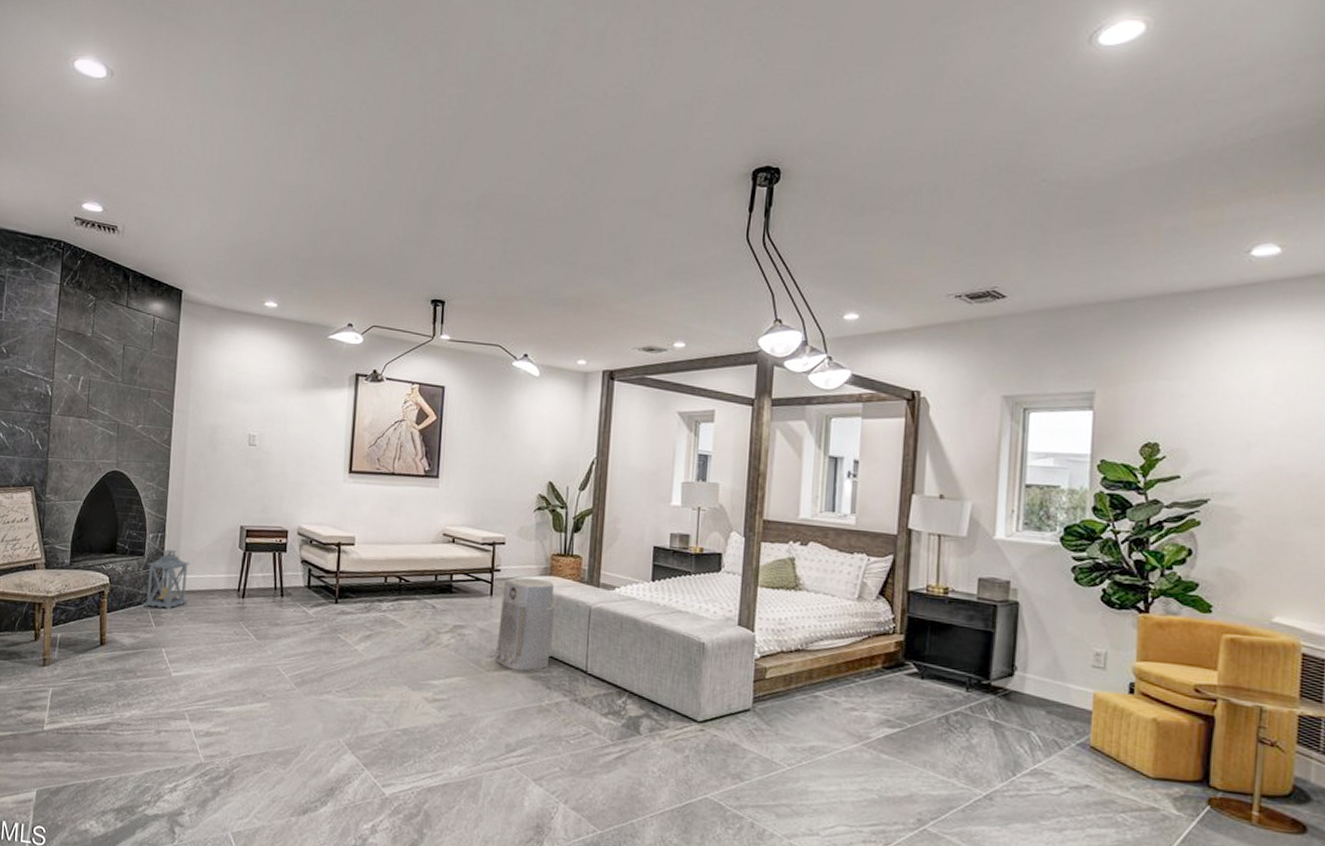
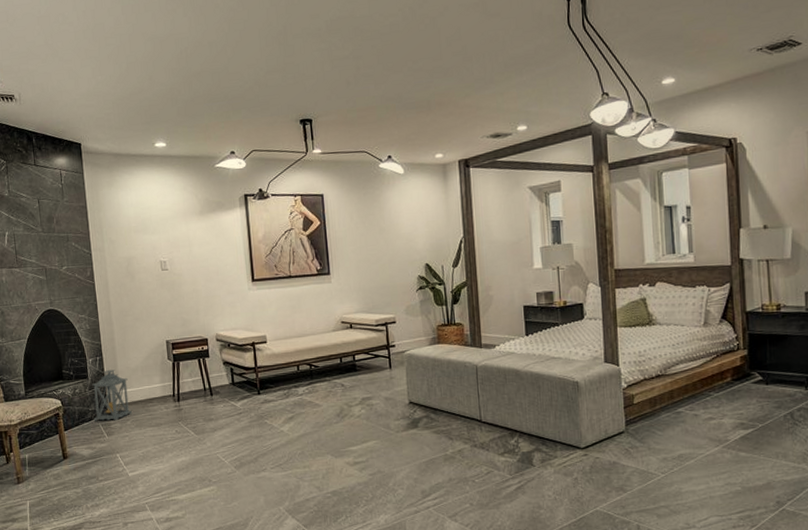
air purifier: present [494,577,555,671] -> none [400,348,449,428]

